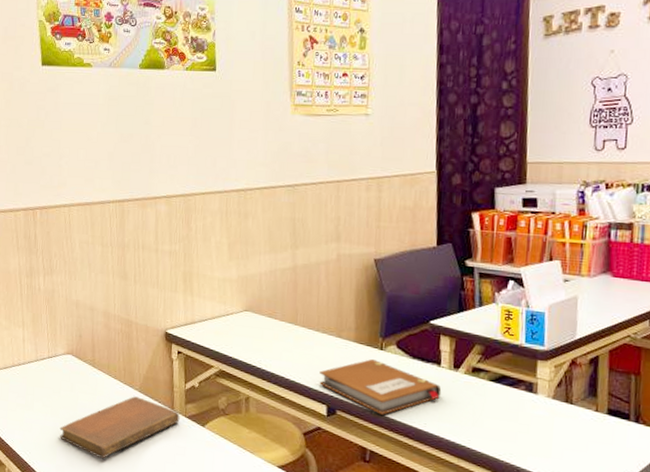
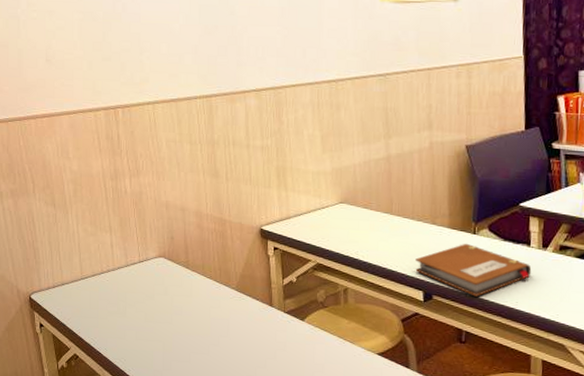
notebook: present [59,396,180,459] -> none [155,295,279,360]

